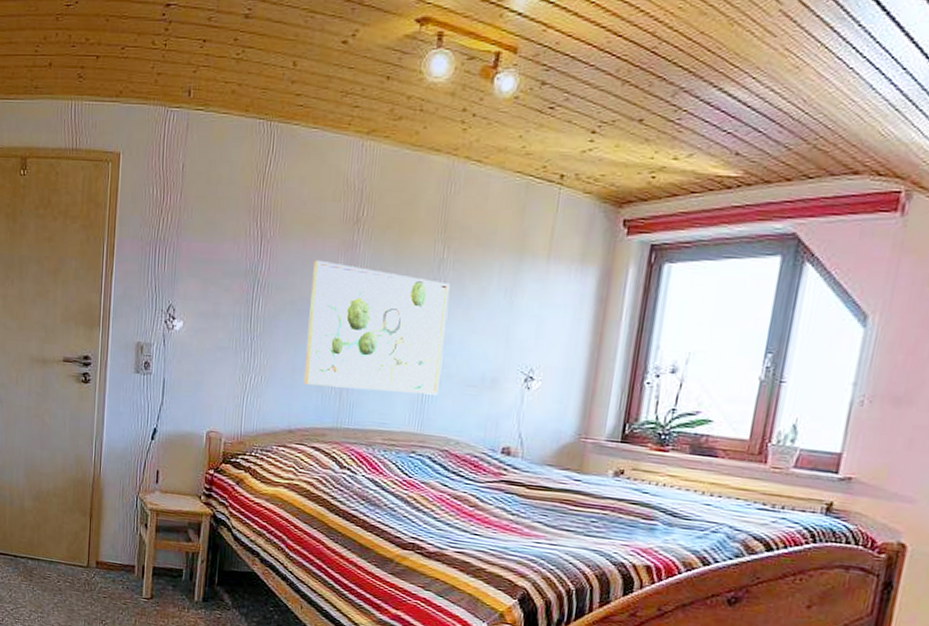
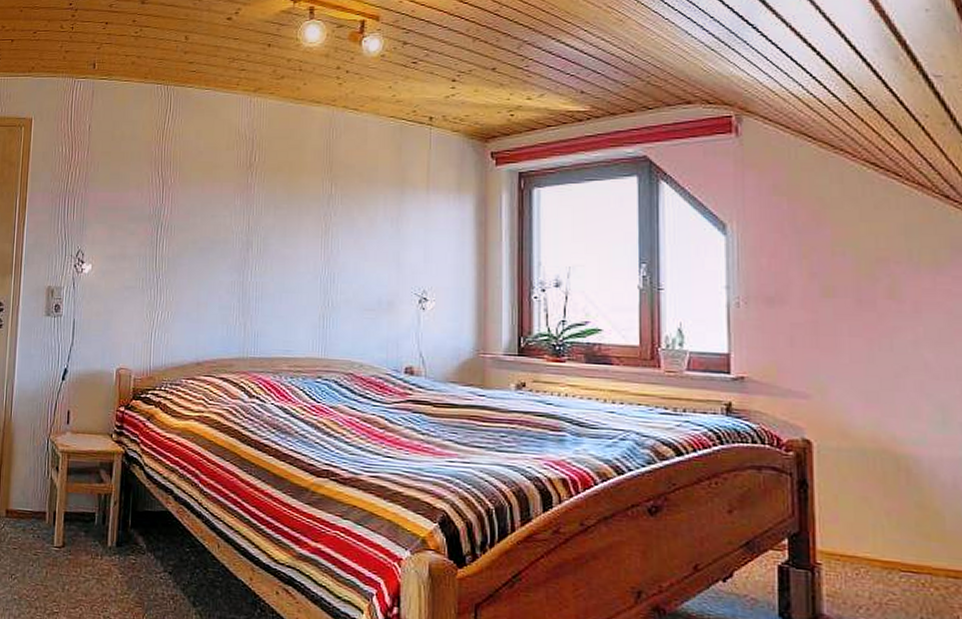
wall art: present [303,261,450,395] -> none [209,203,340,321]

